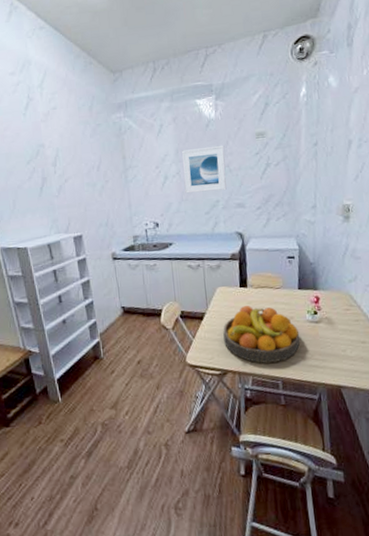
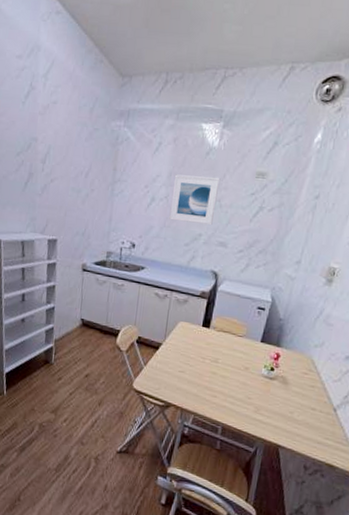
fruit bowl: present [223,305,300,364] -> none [174,345,251,408]

